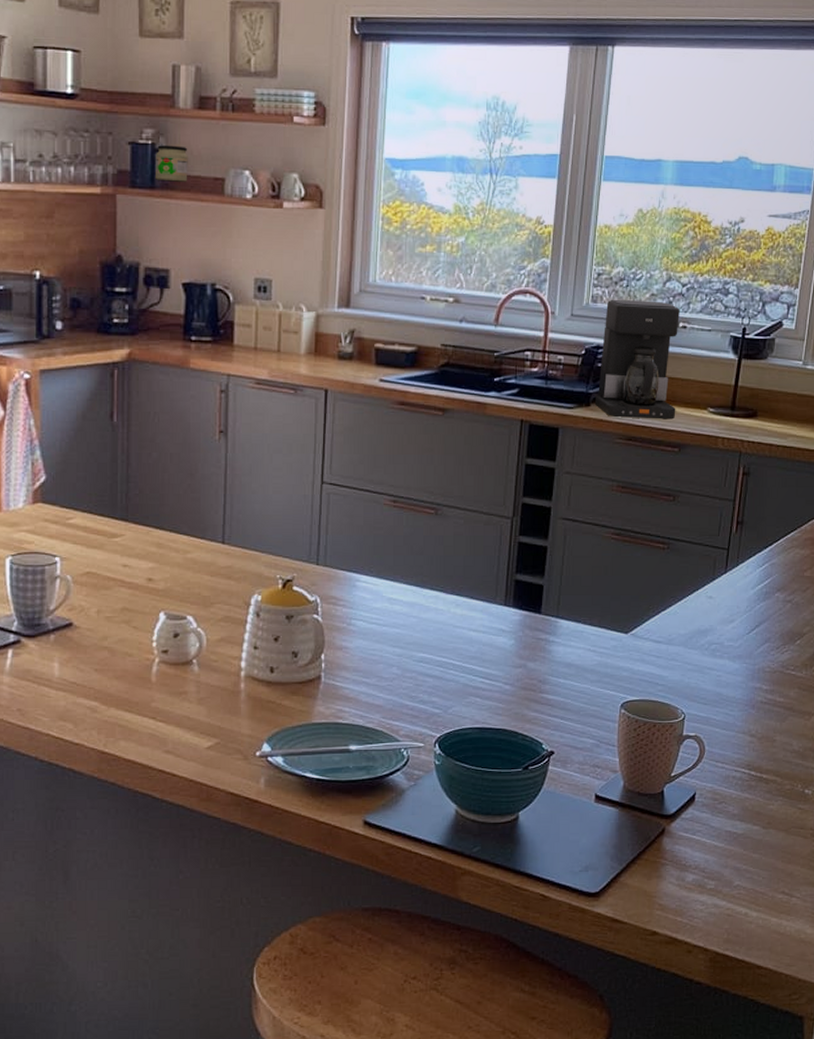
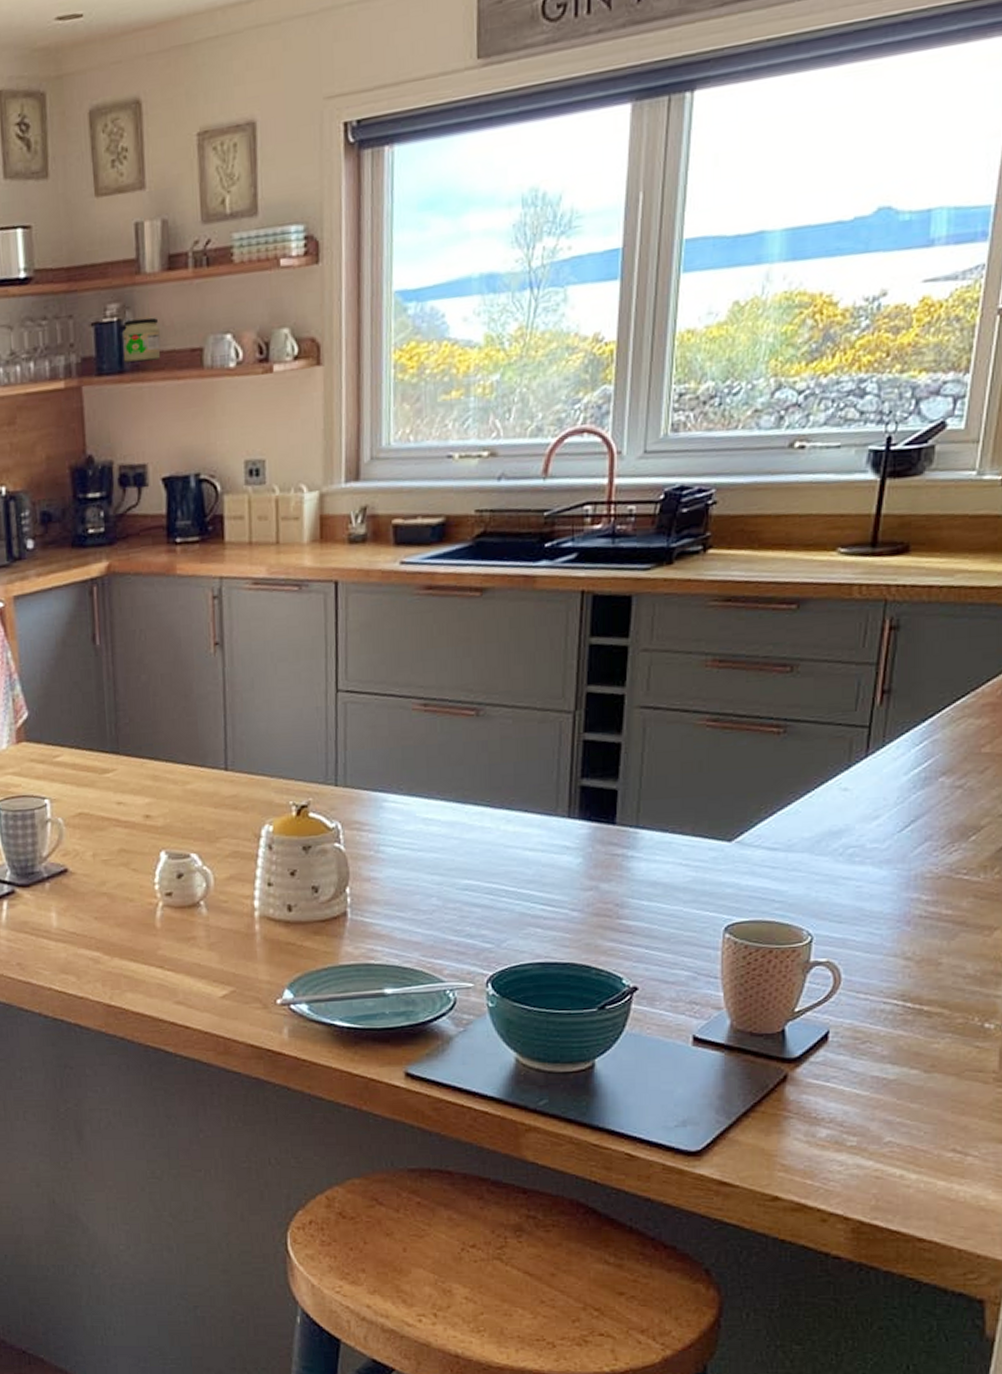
coffee maker: present [594,299,680,420] -> none [679,418,795,575]

